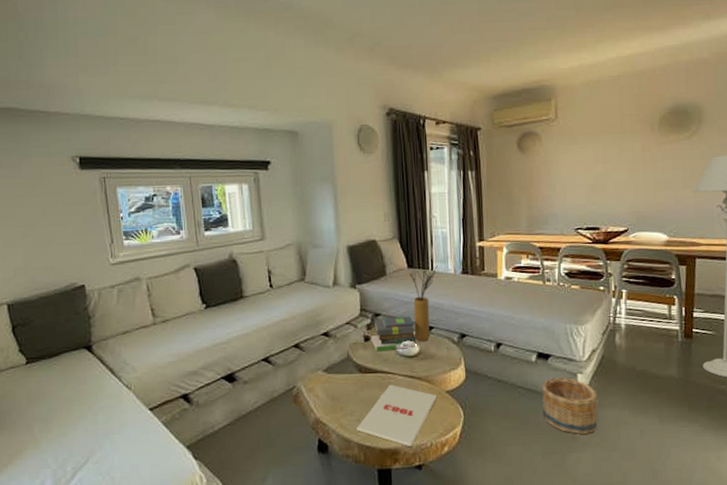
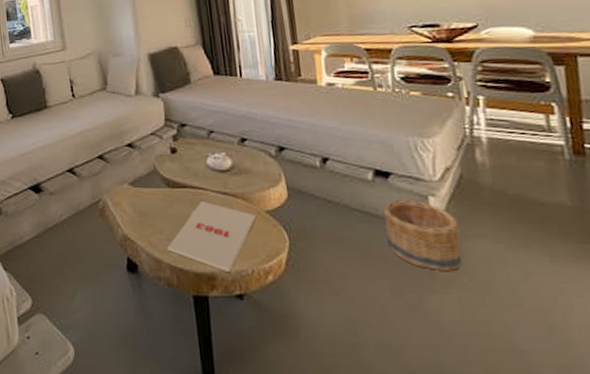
books: present [370,316,416,352] -> none [177,127,228,165]
vase: present [409,262,438,342] -> none [216,69,247,155]

